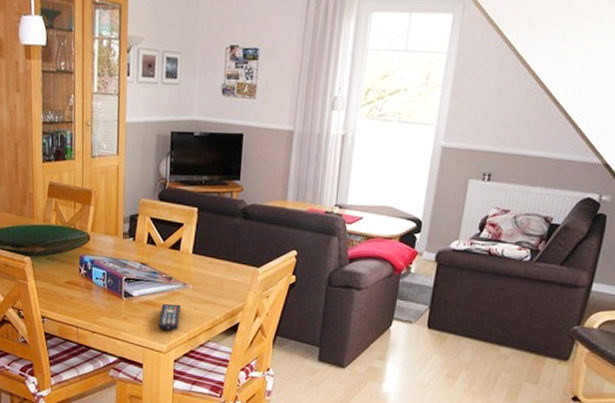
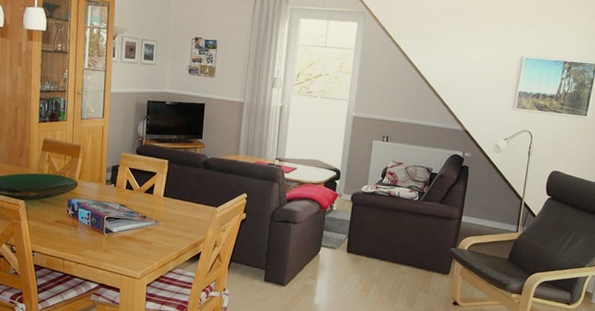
remote control: present [158,303,181,331] -> none [134,237,153,260]

